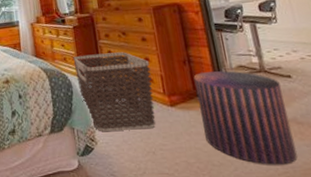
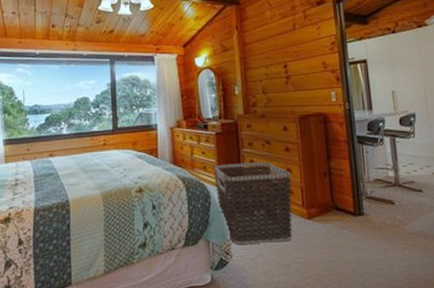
pouf: present [193,71,298,165] -> none [332,184,420,277]

